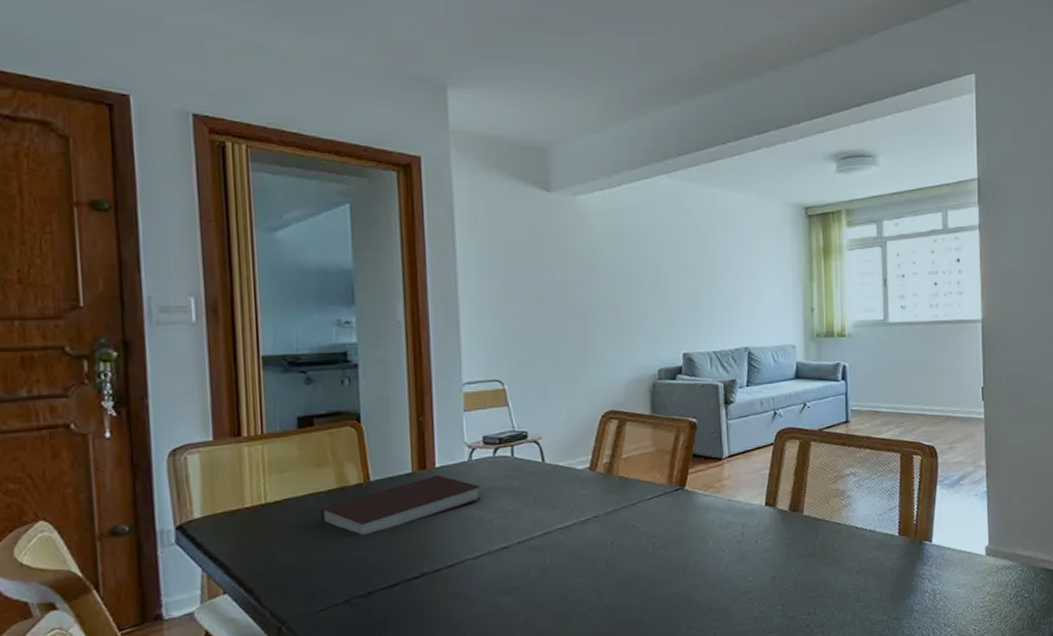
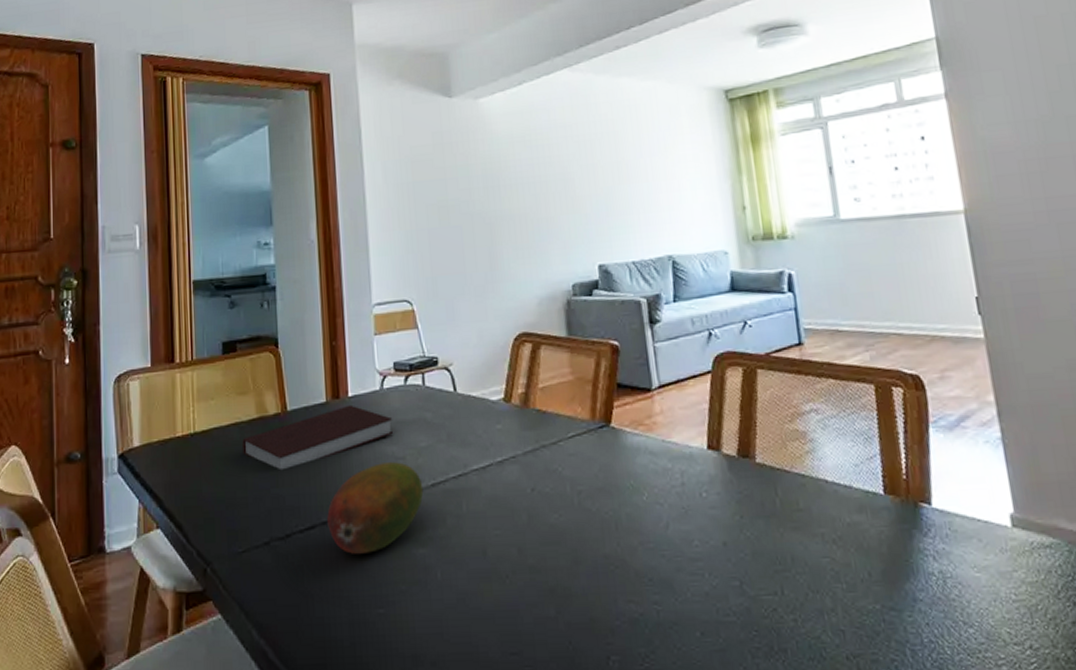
fruit: none [411,524,510,606] -> present [327,462,424,554]

